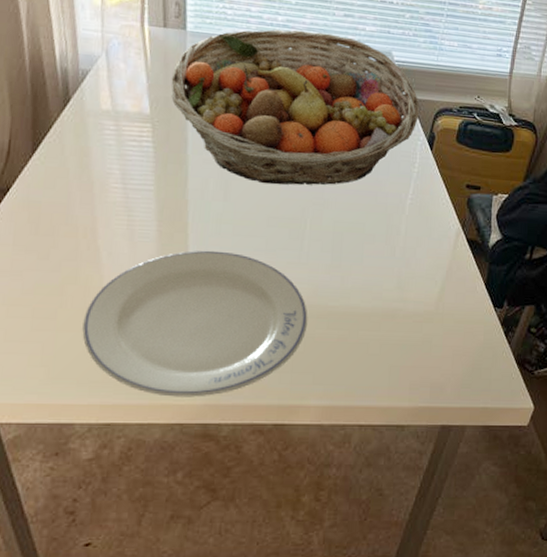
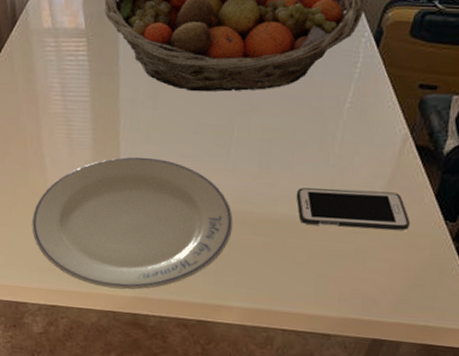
cell phone: none [367,280,466,318] -> present [296,188,410,230]

